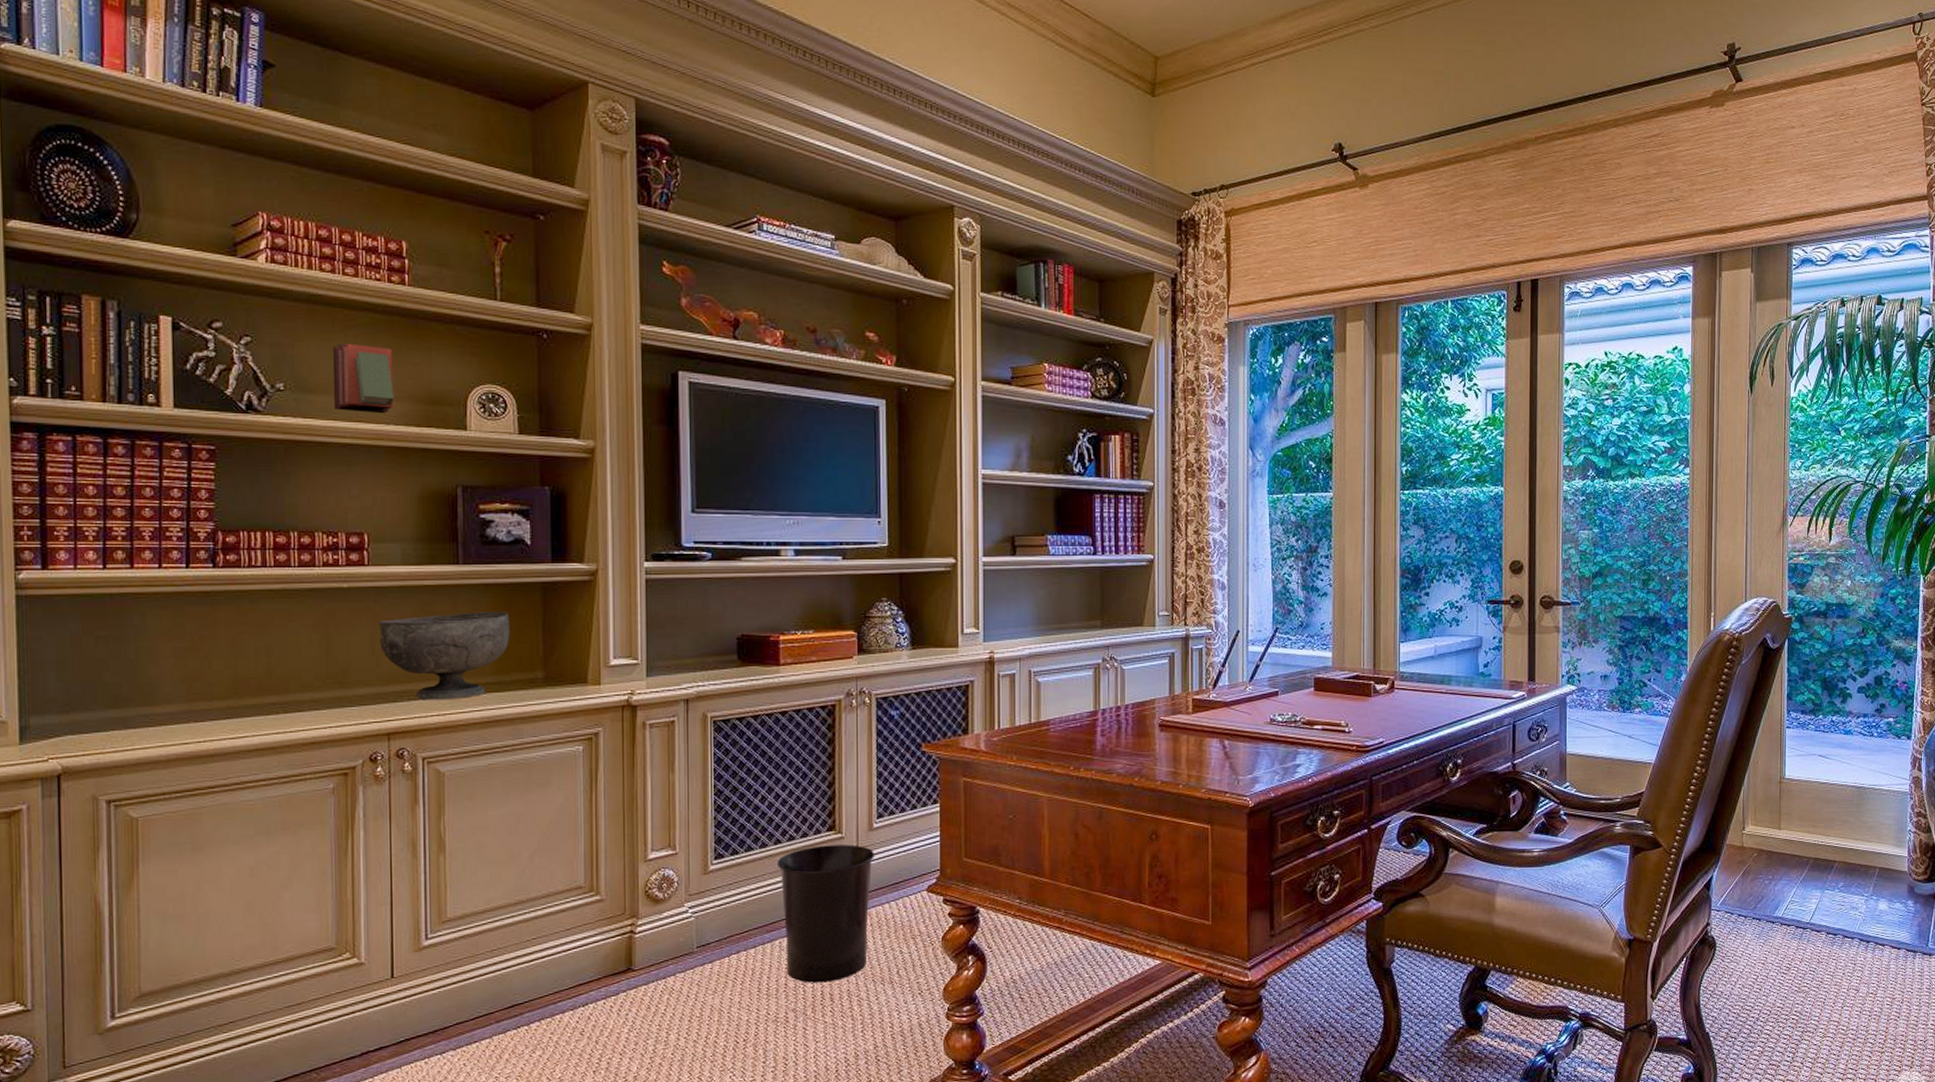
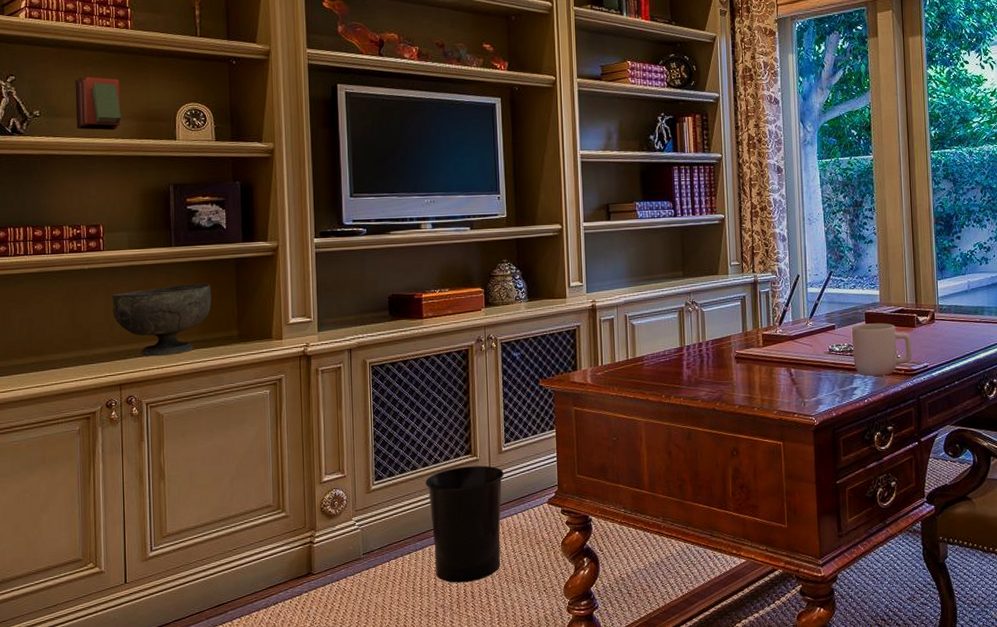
mug: none [1297,690,1366,752] -> present [851,323,912,376]

